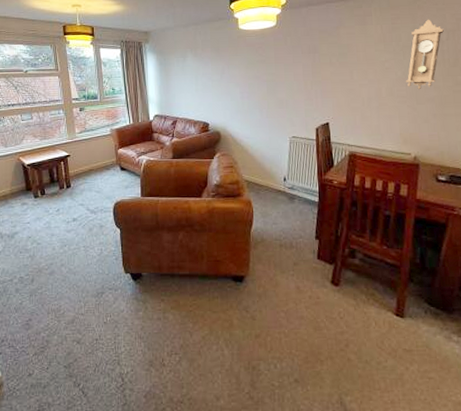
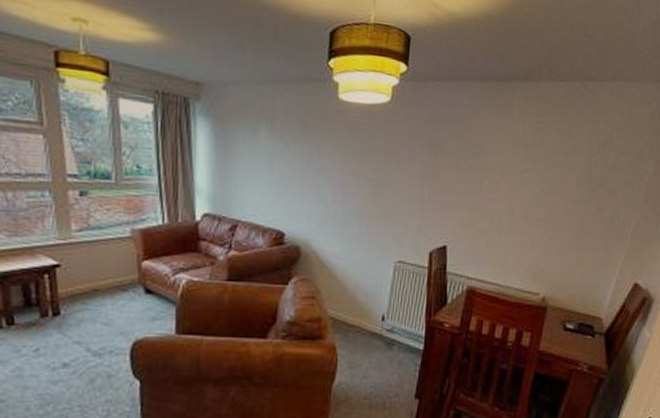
pendulum clock: present [405,19,444,90] -> none [543,122,595,213]

